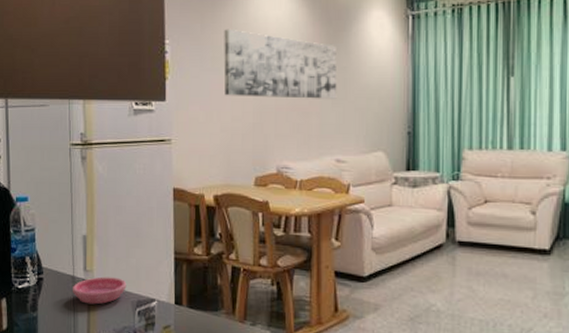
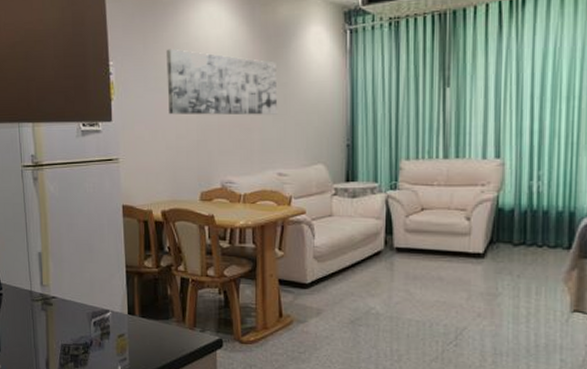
saucer: present [73,276,127,305] -> none [31,290,82,317]

